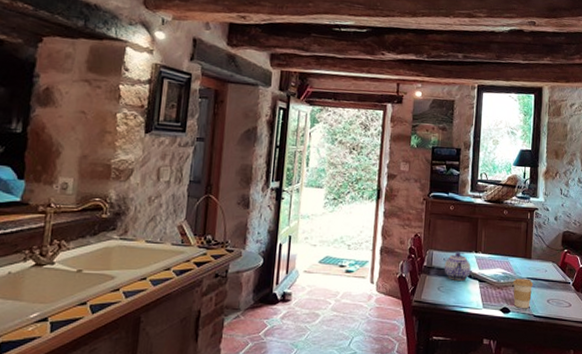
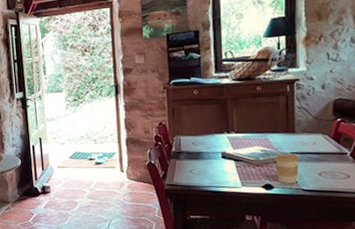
teapot: present [444,252,471,281] -> none [194,134,224,162]

